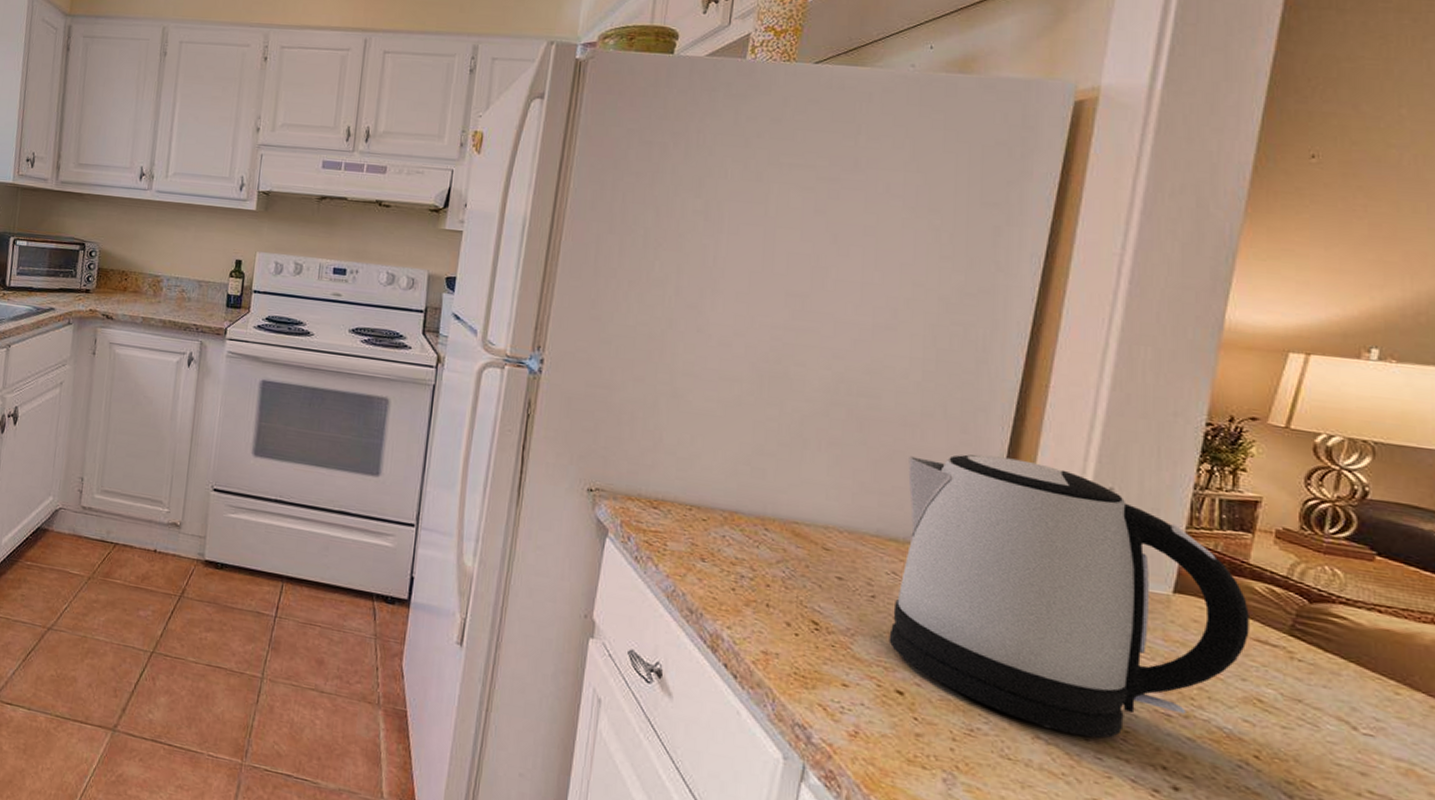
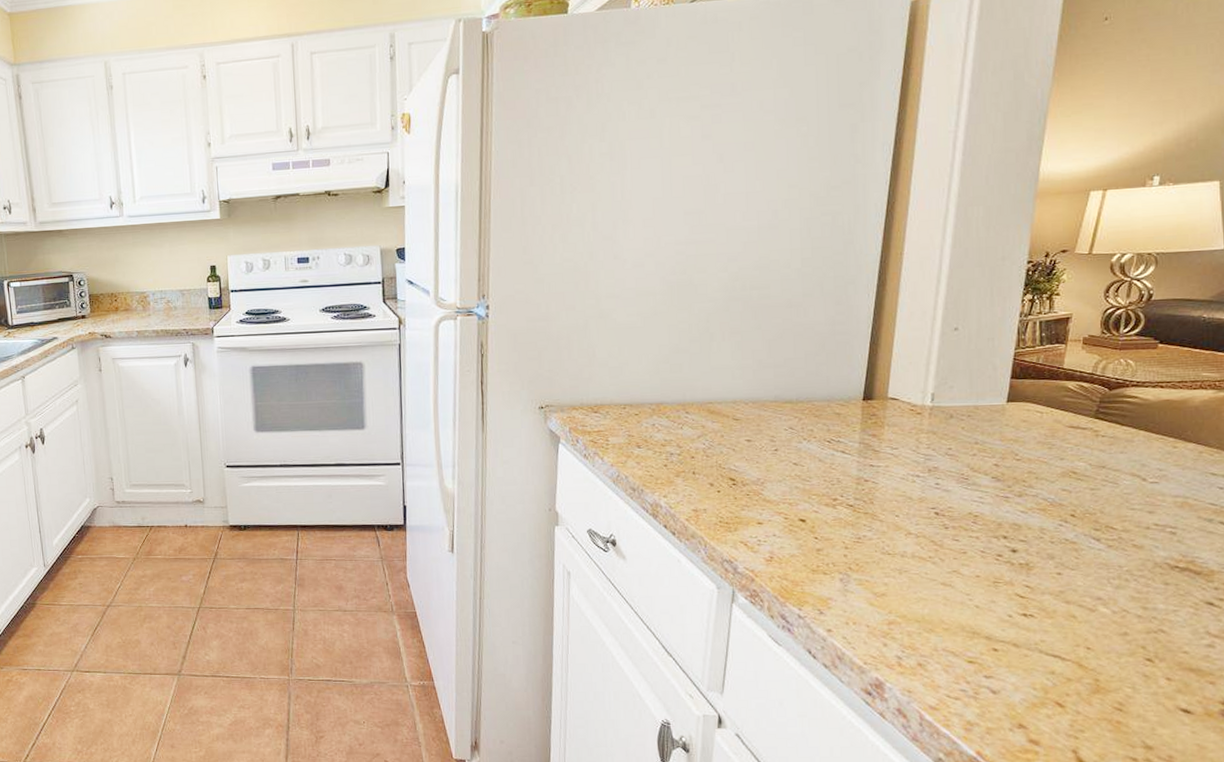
kettle: present [889,454,1249,738] -> none [791,318,1065,526]

